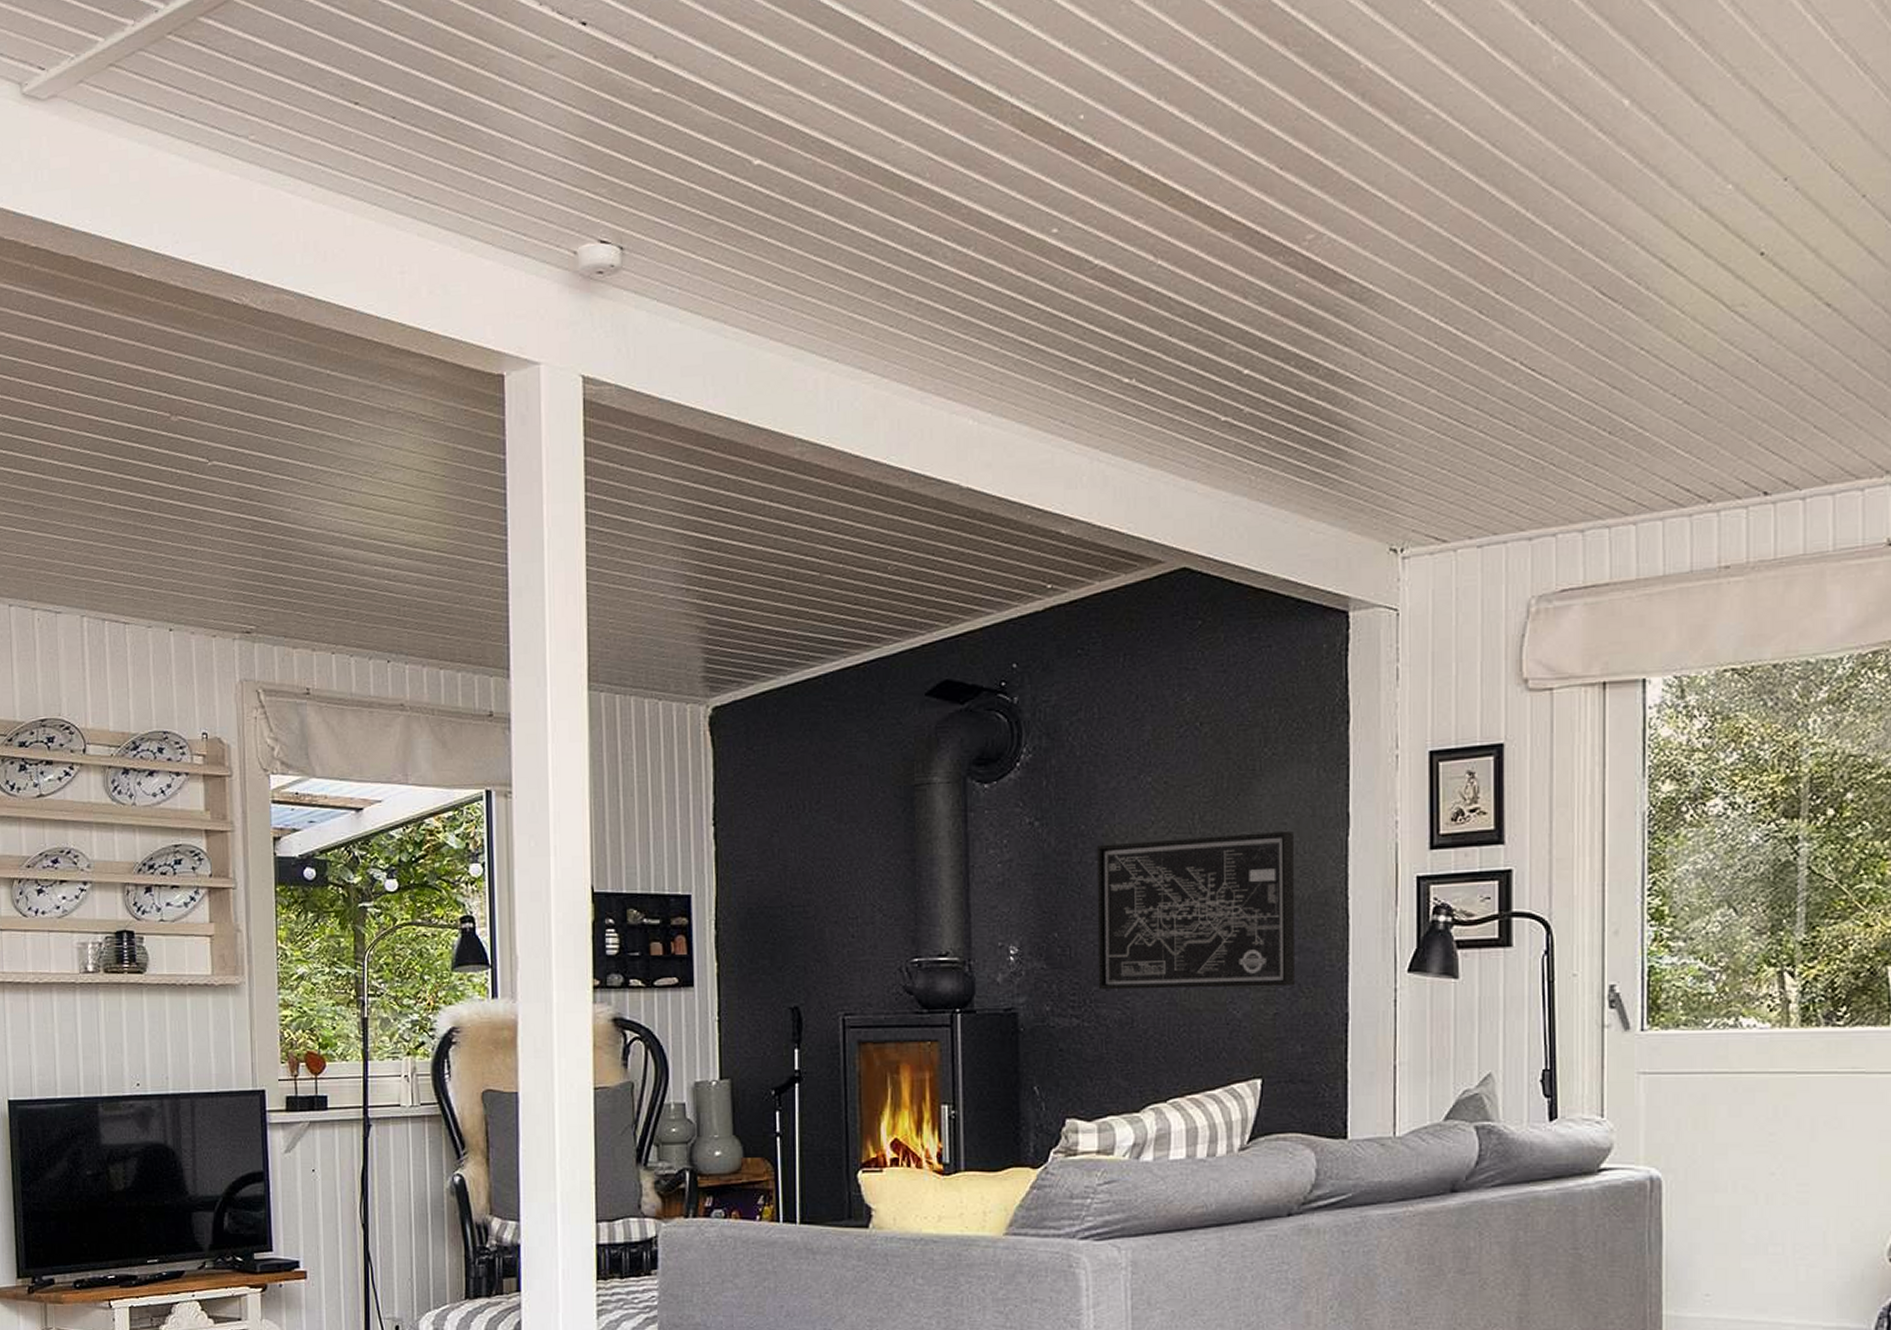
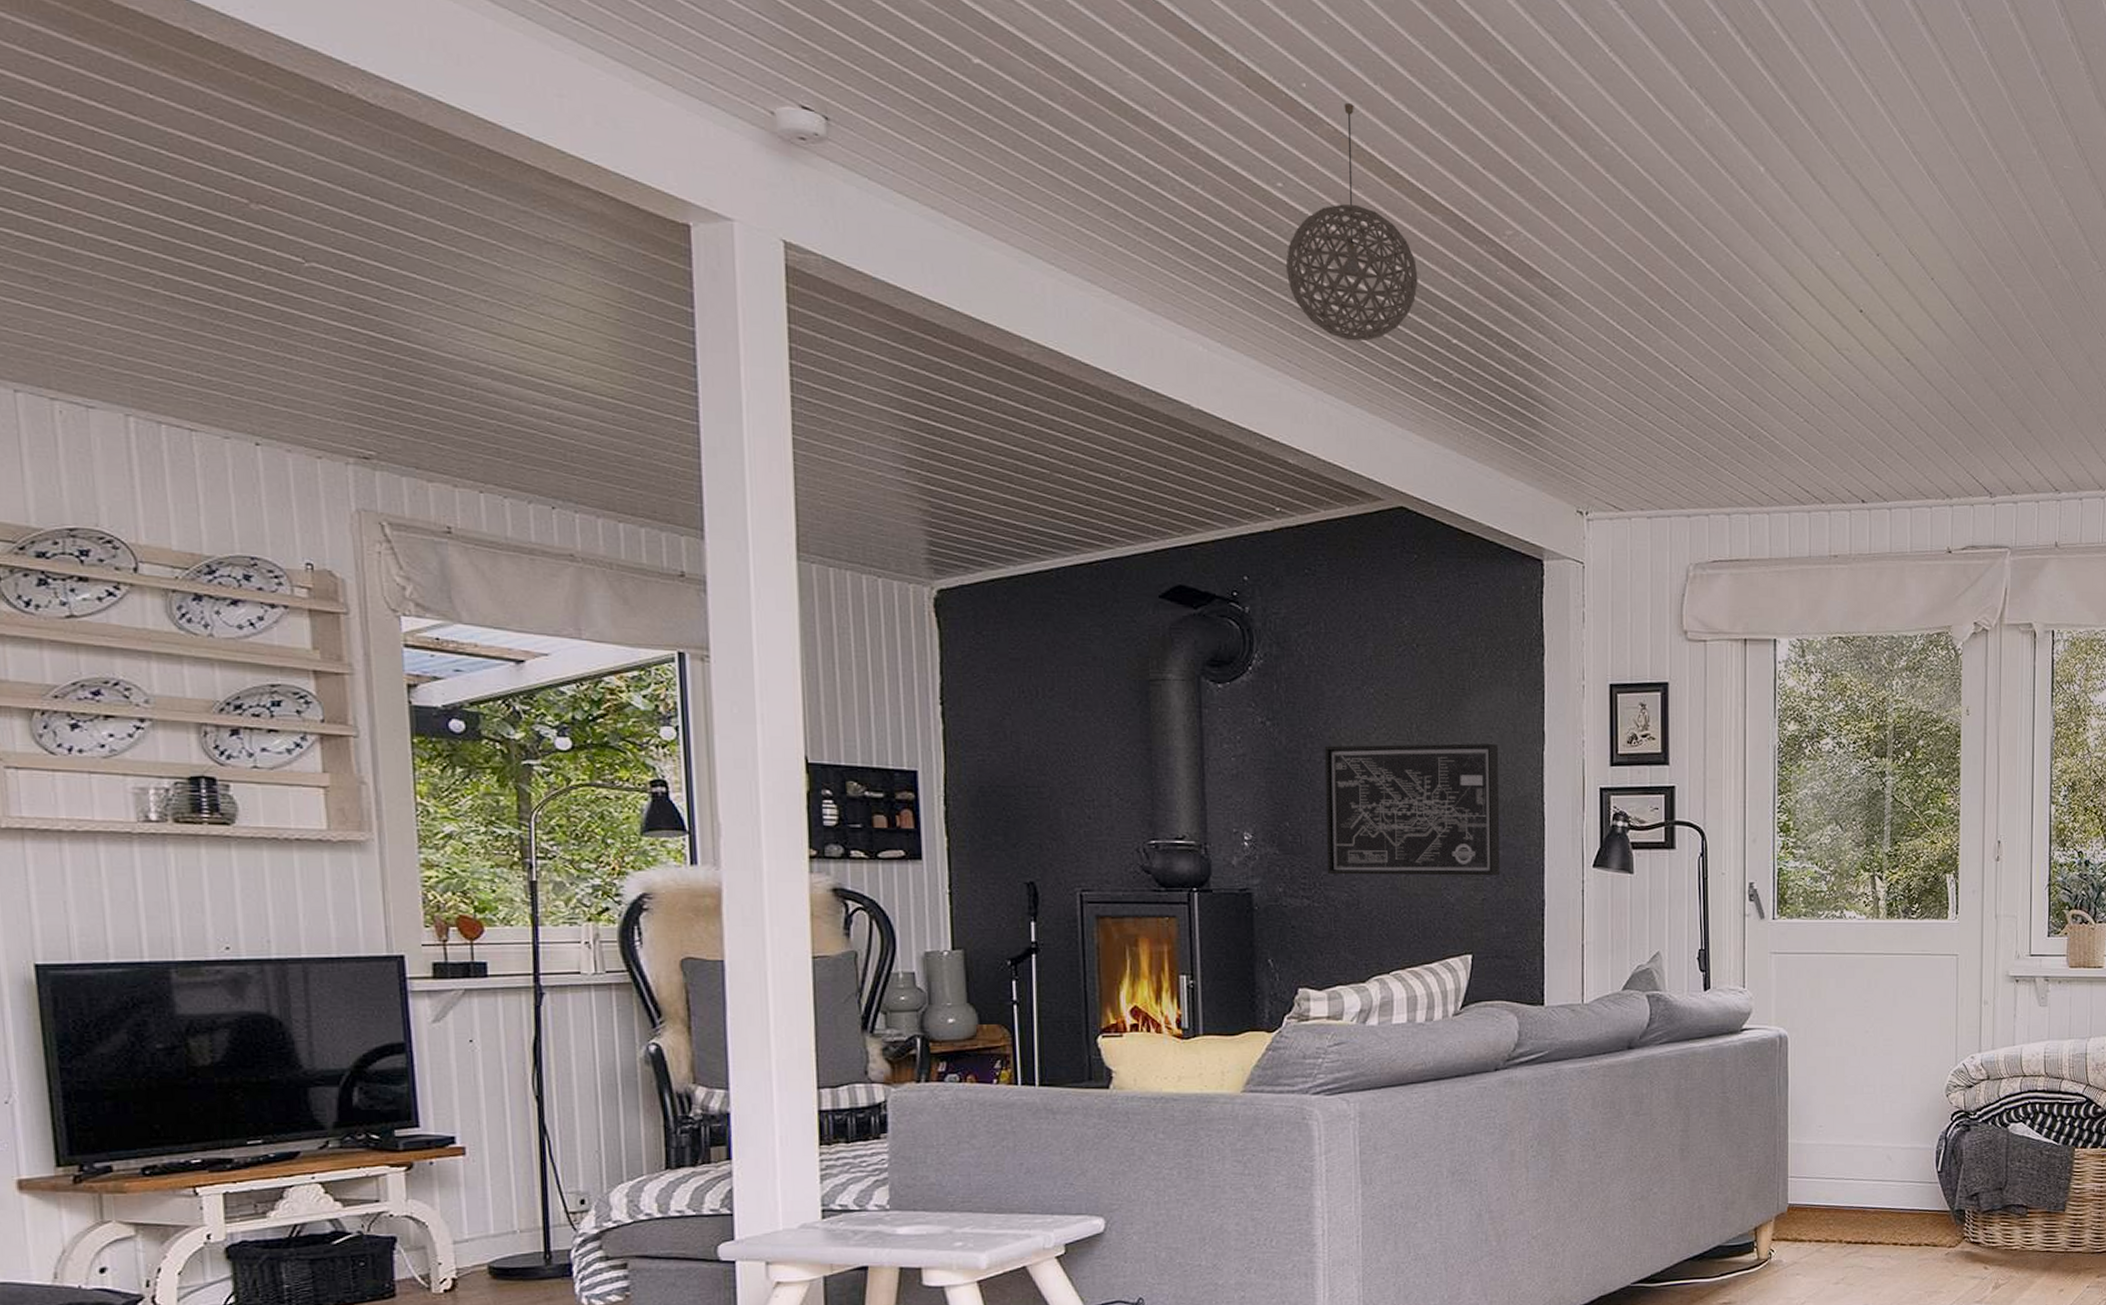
pendant light: none [1060,125,1205,390] -> present [1285,102,1418,341]

